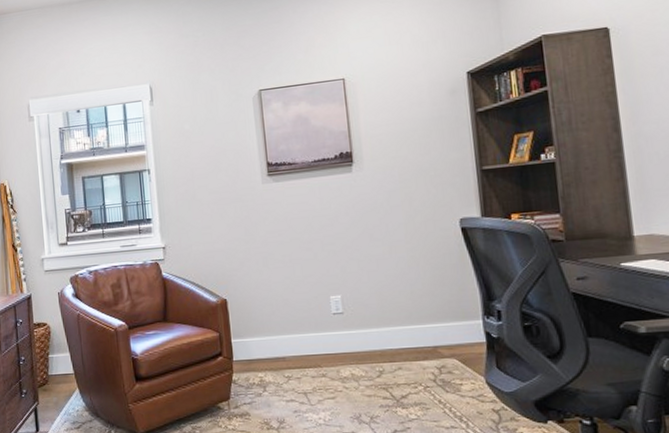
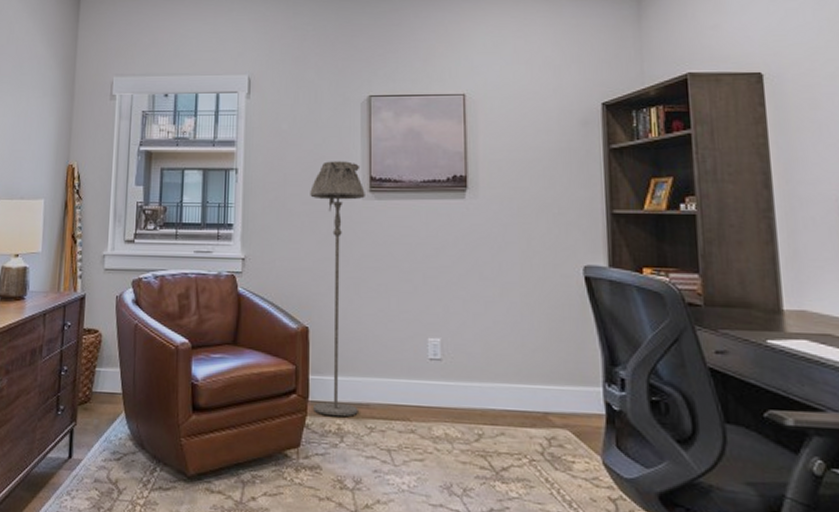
floor lamp: none [215,151,277,371] -> present [310,161,365,417]

